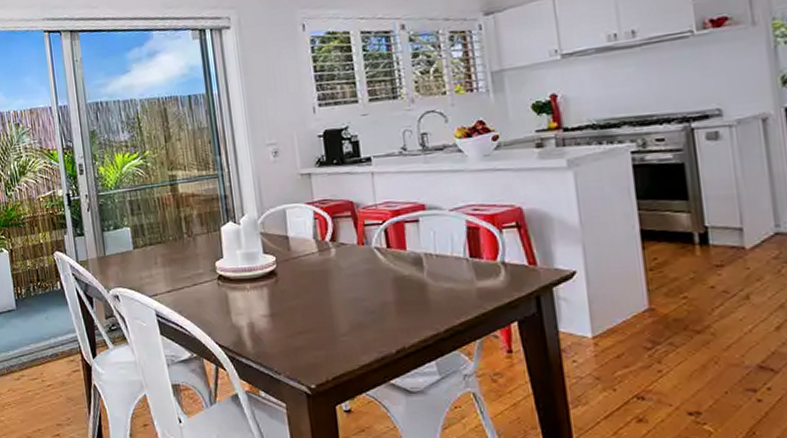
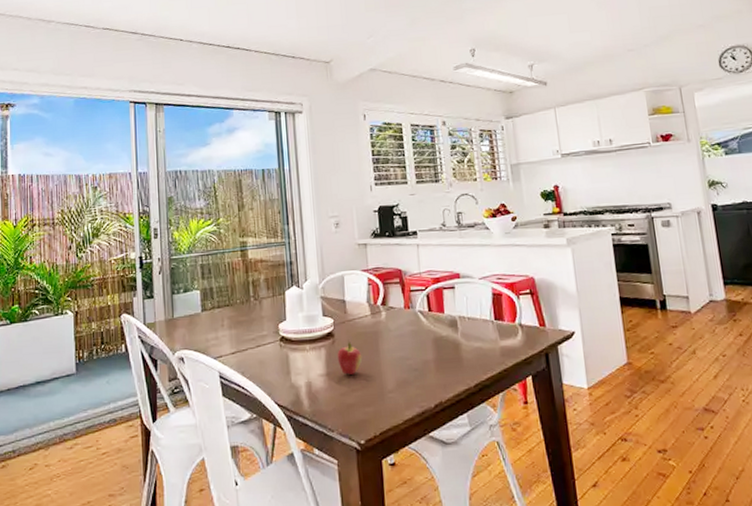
fruit: none [281,280,310,316] -> present [337,340,363,375]

